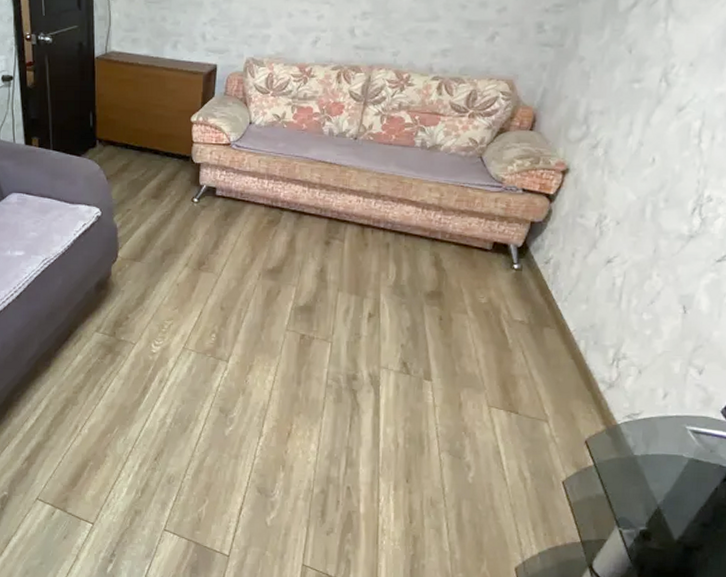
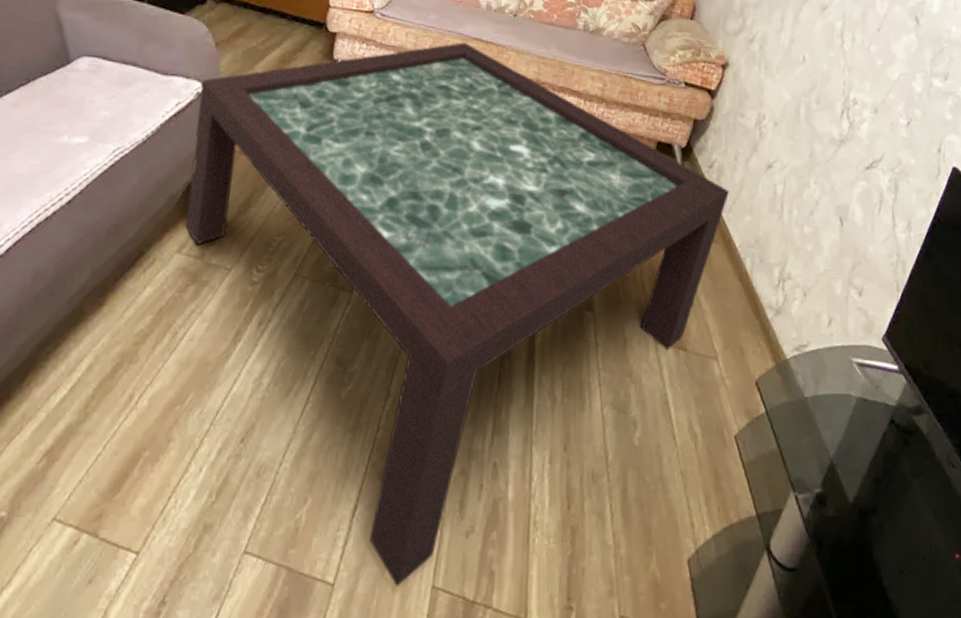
coffee table: none [99,165,566,562] -> present [185,42,730,587]

